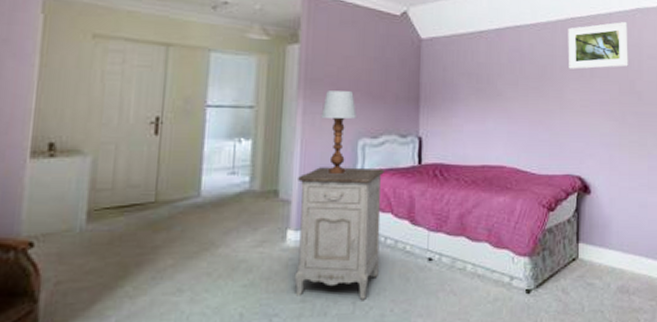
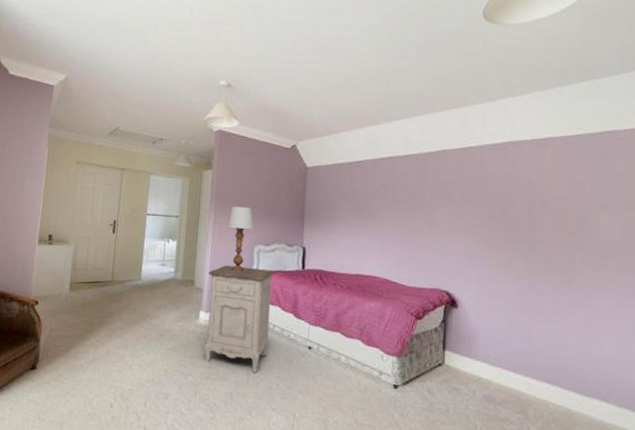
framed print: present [568,22,628,69] -> none [438,154,500,196]

